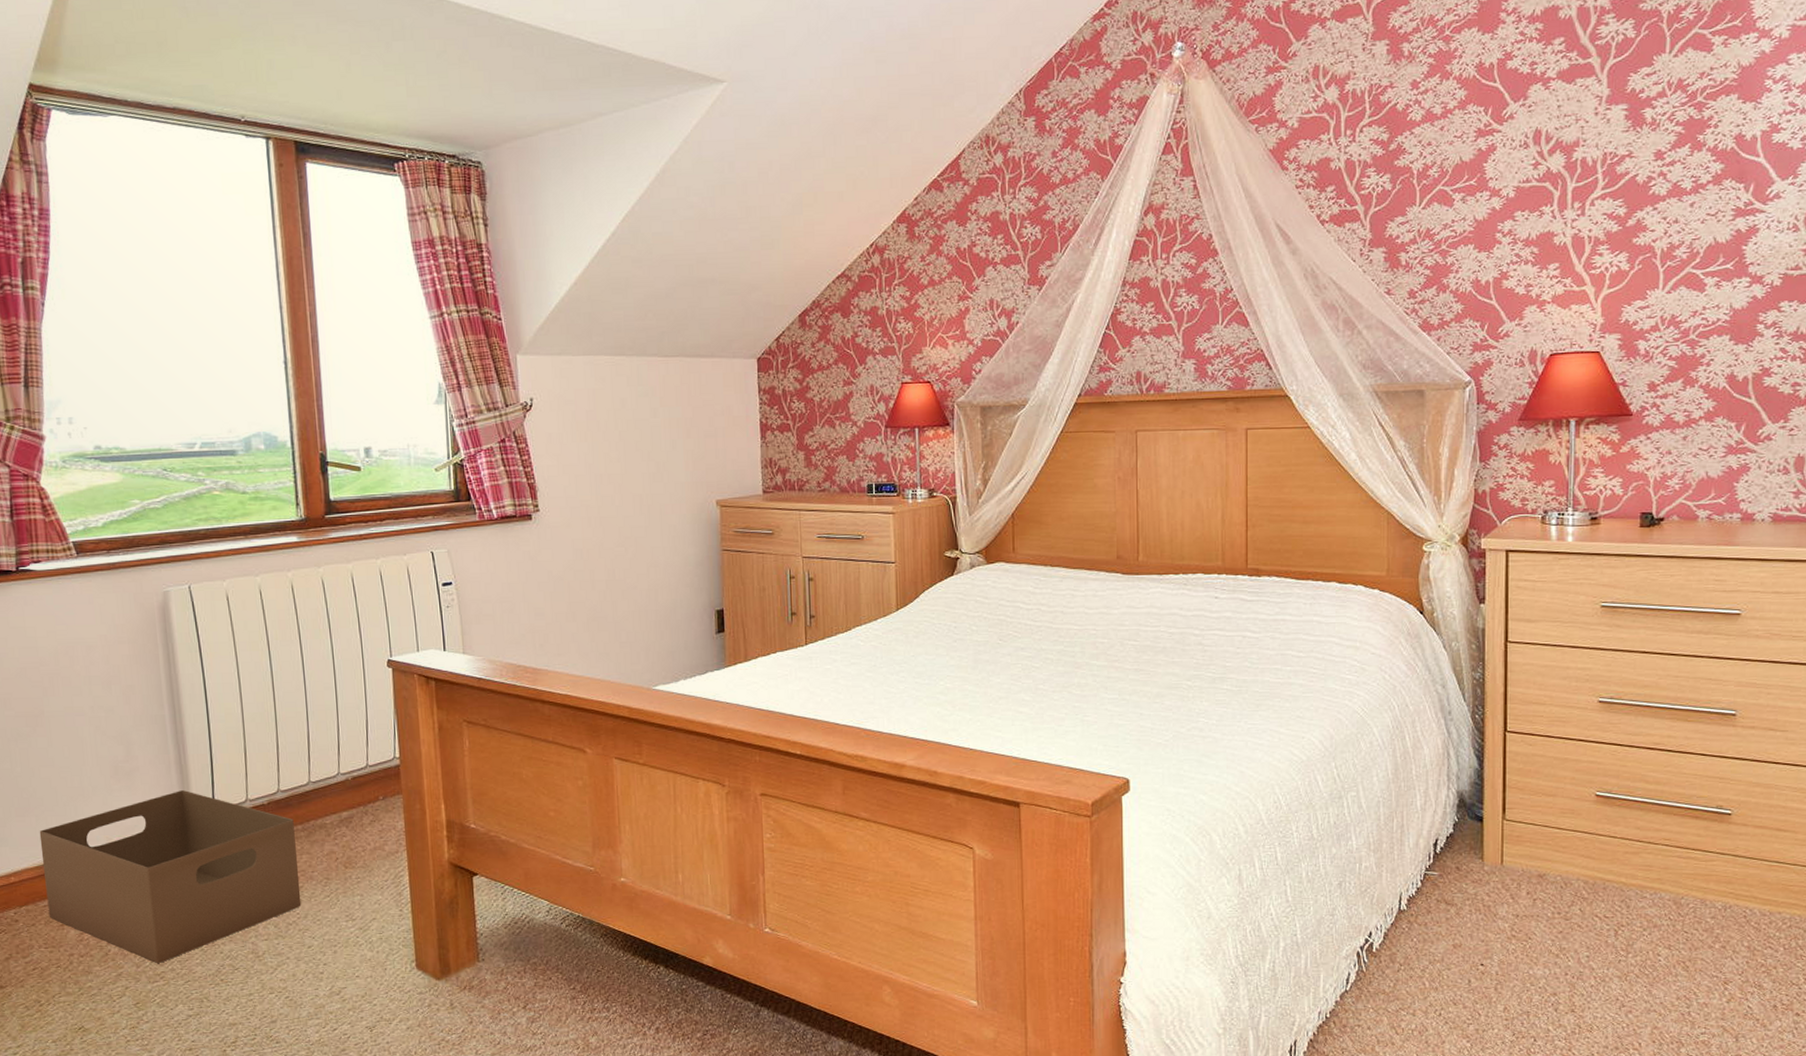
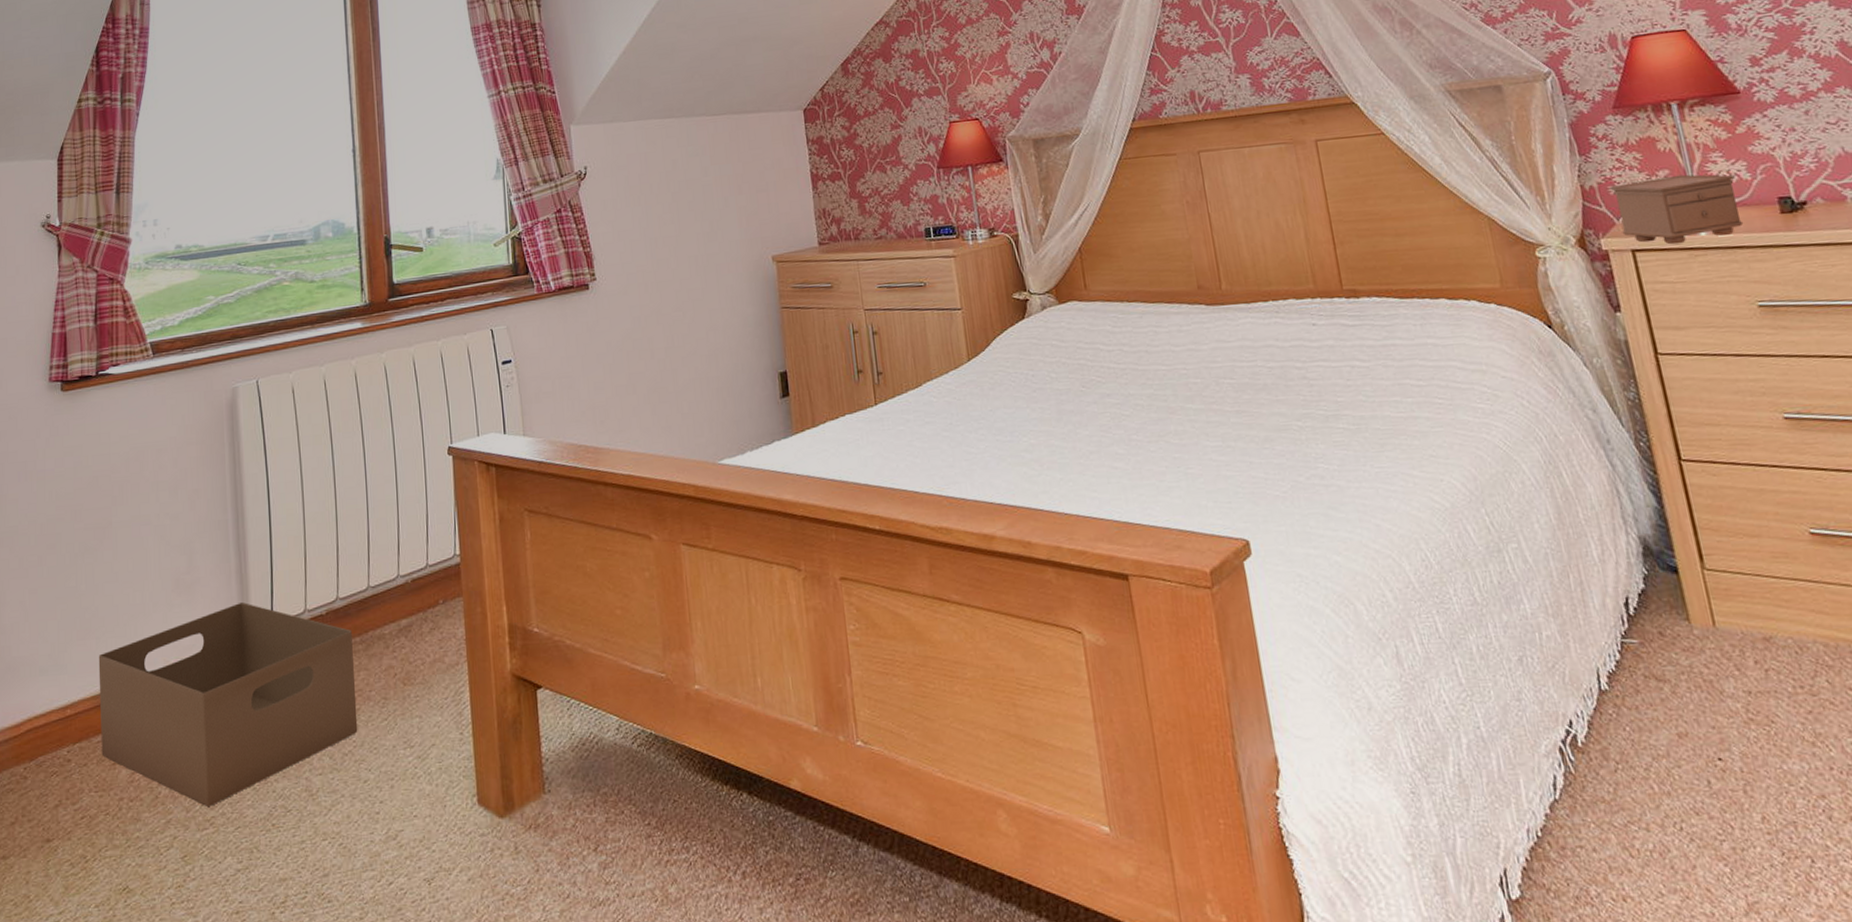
jewelry box: none [1499,486,1611,548] -> present [1609,174,1744,245]

